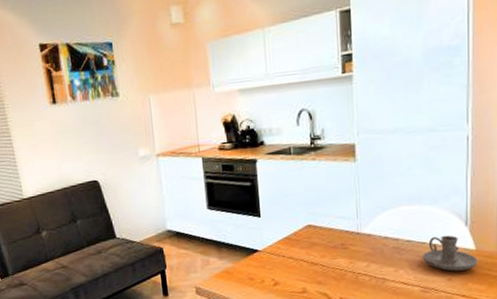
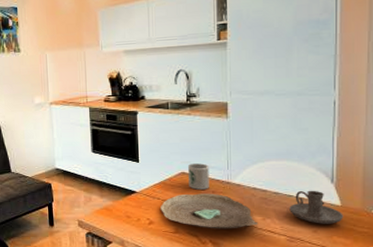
decorative bowl: none [286,246,391,286] -> present [160,193,259,229]
mug: none [315,213,338,244] -> present [188,163,209,190]

